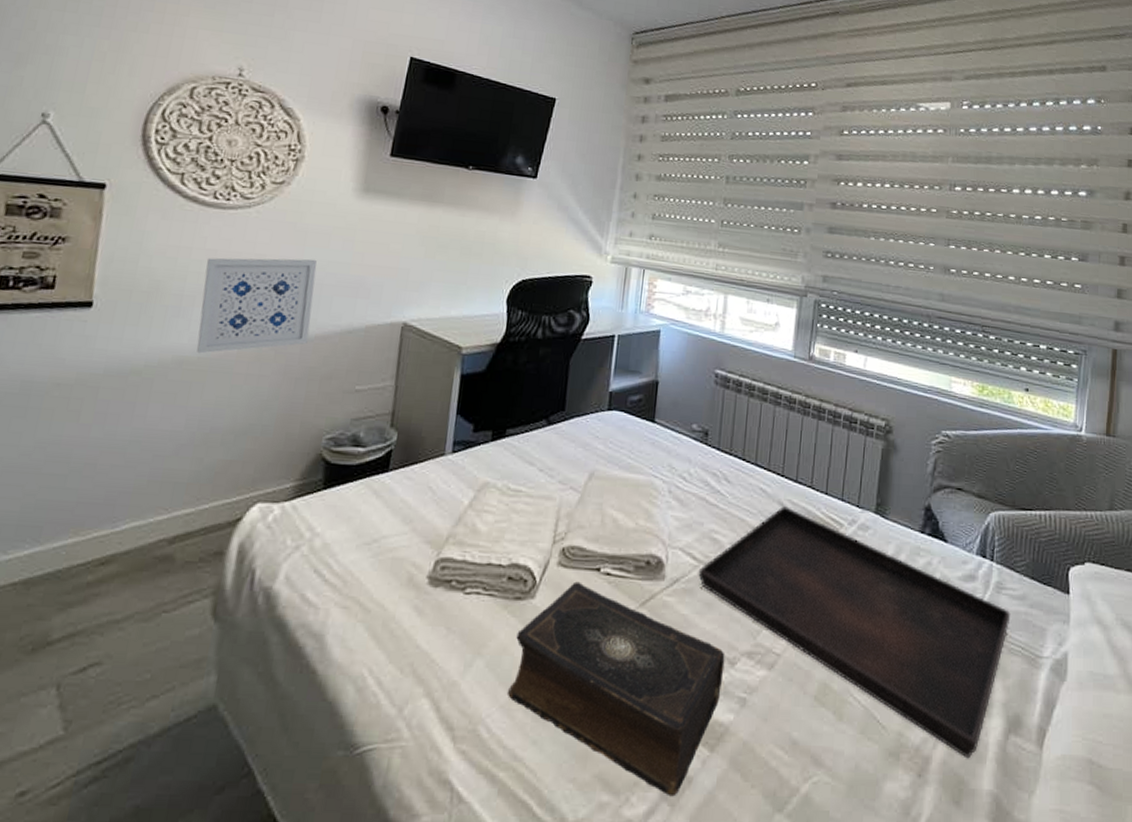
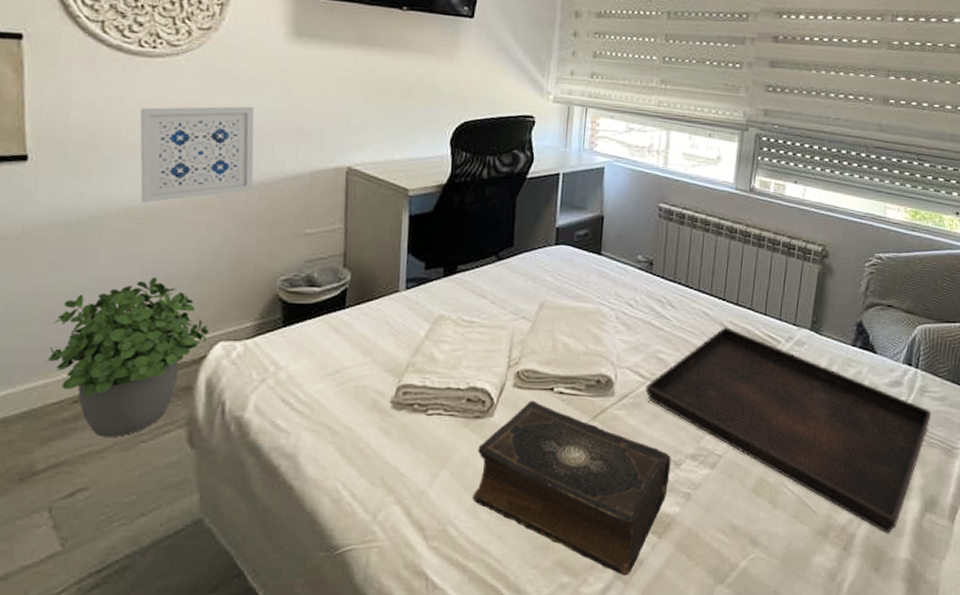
potted plant: none [80,430,247,605] -> present [47,276,208,437]

